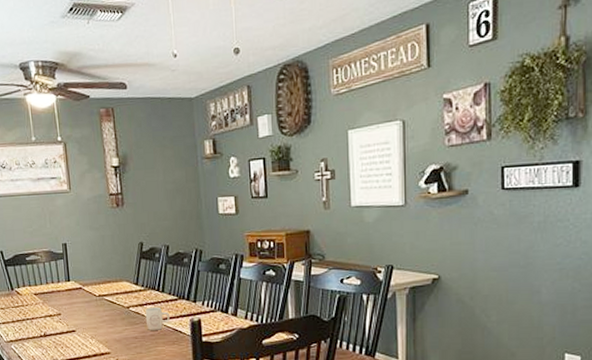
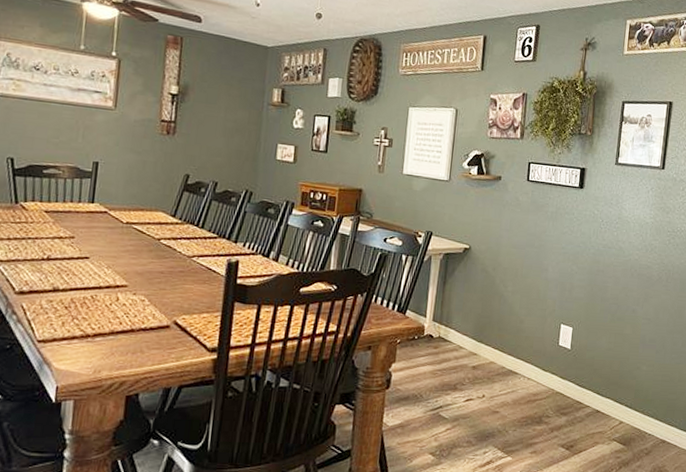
mug: present [145,306,170,330] -> none [176,242,205,267]

